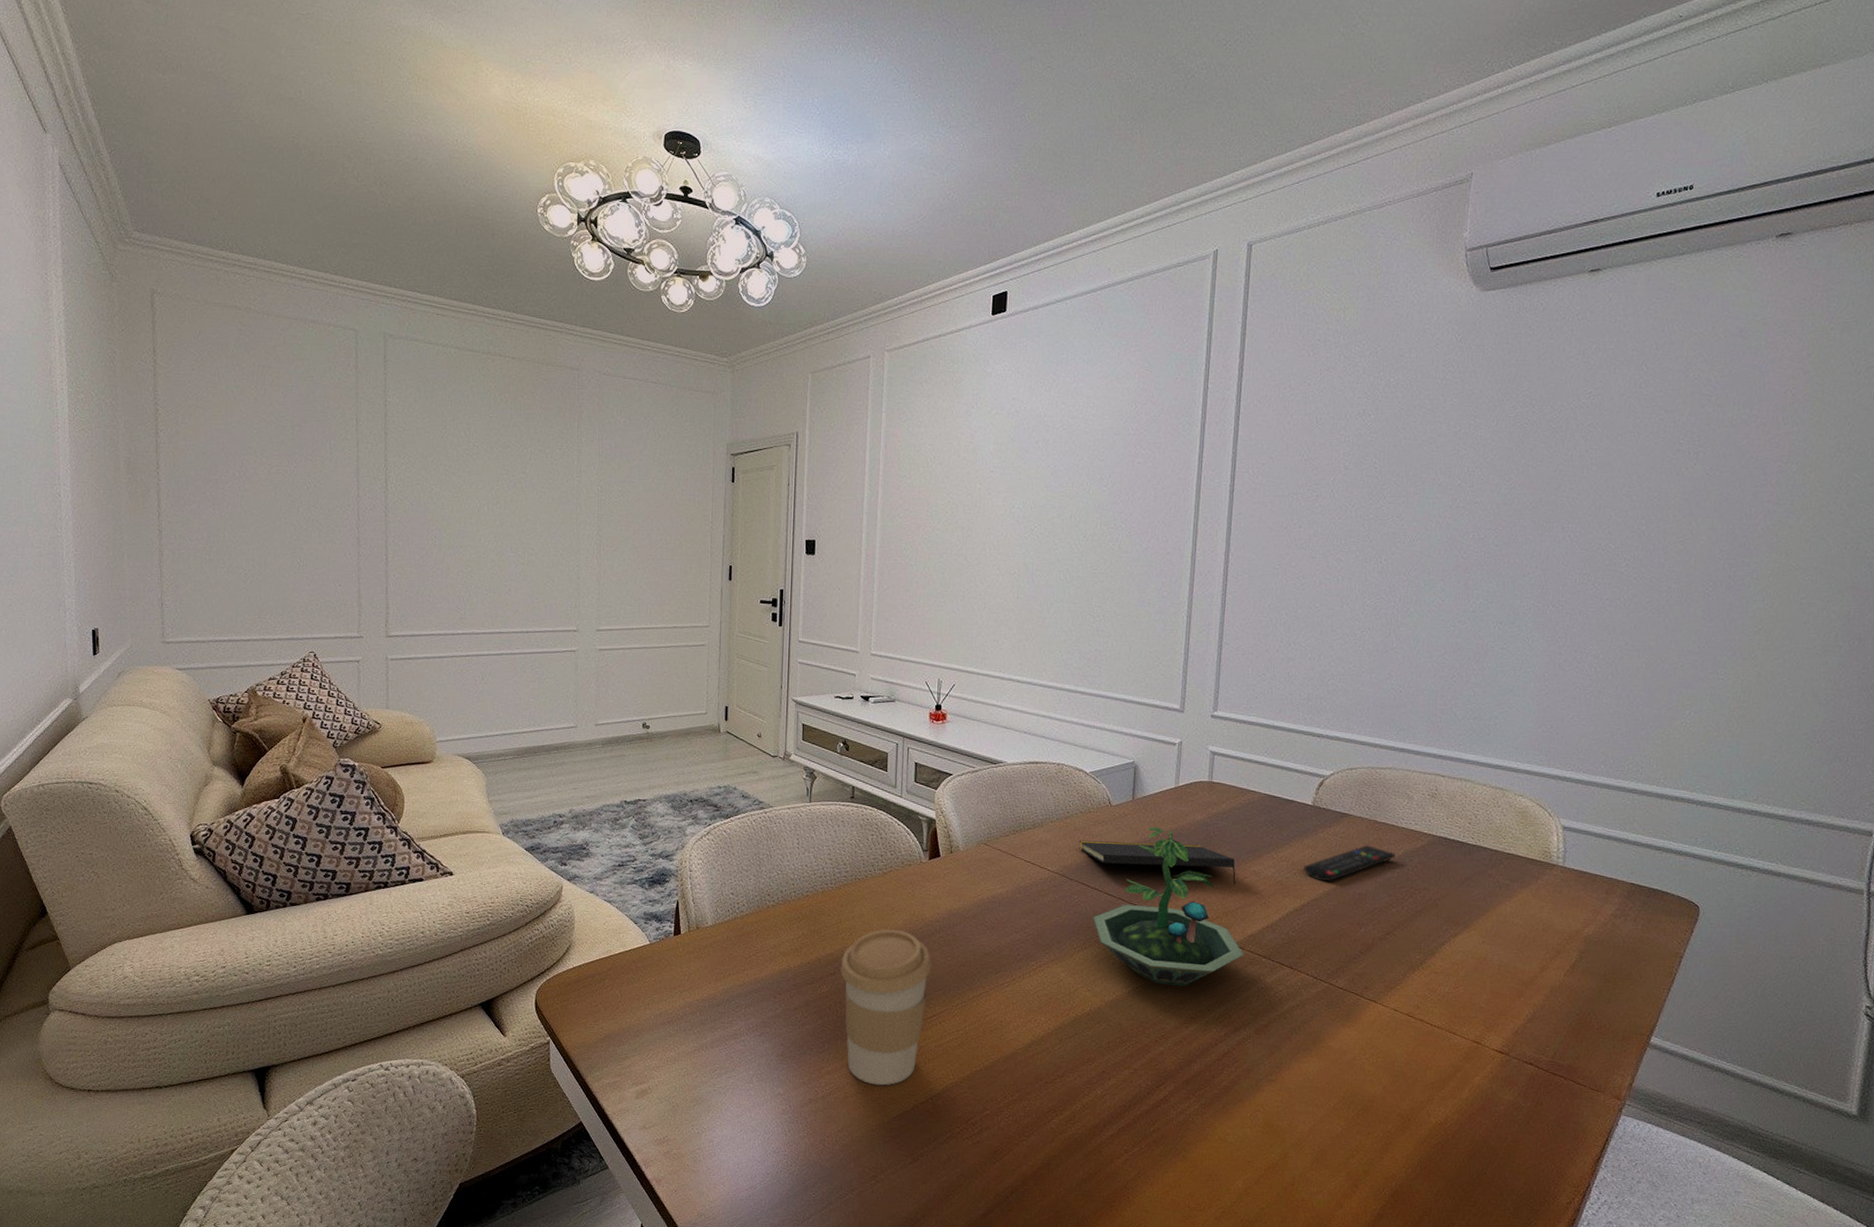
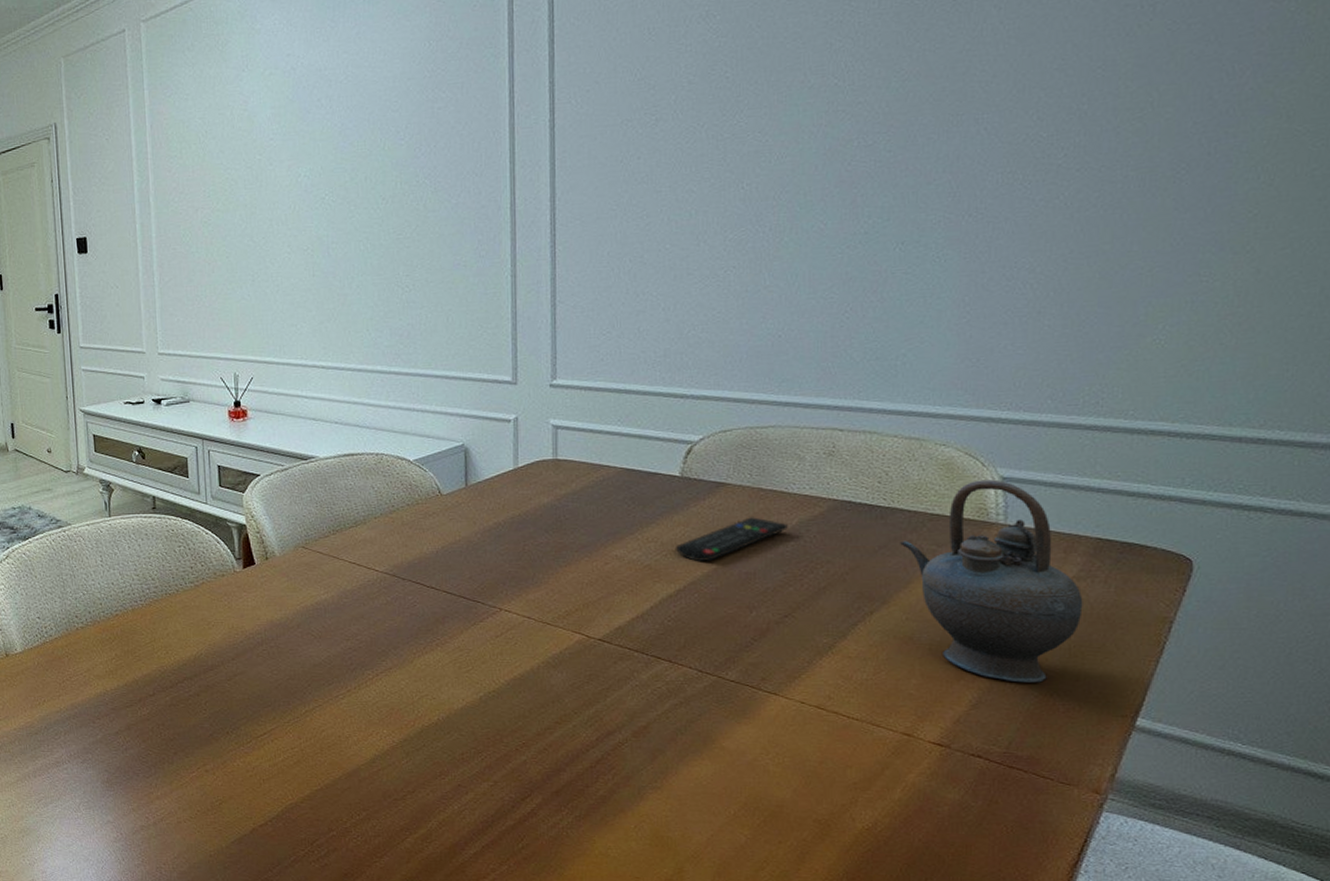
coffee cup: present [840,929,932,1086] -> none [159,644,258,809]
notepad: present [1078,840,1236,884] -> none [408,531,595,572]
terrarium: present [1093,827,1245,987] -> none [432,515,613,689]
teapot: none [1482,827,1618,1003] -> present [900,479,1083,683]

